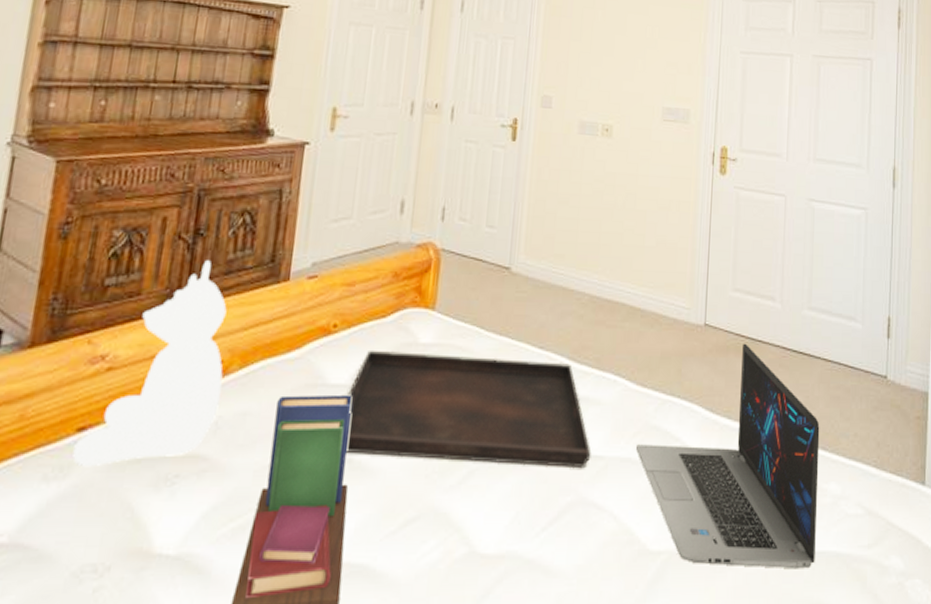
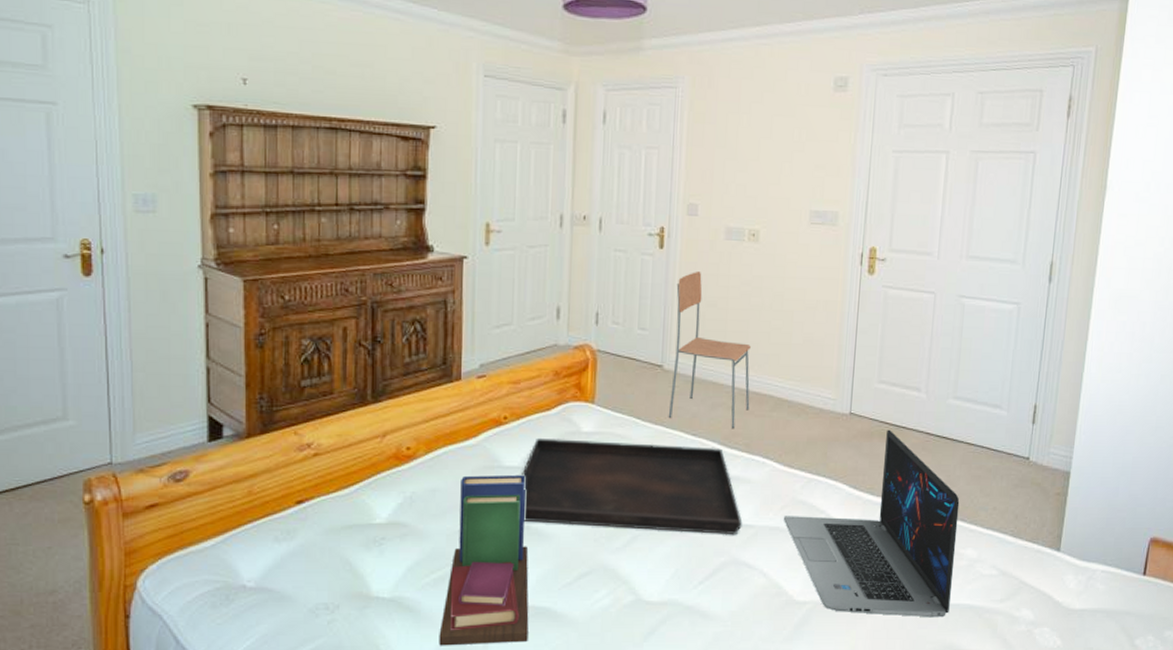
teddy bear: present [72,260,227,468] -> none [296,364,412,532]
chair: none [514,165,603,342] -> present [668,270,751,429]

